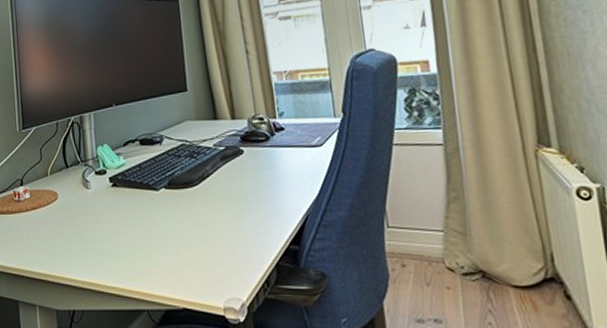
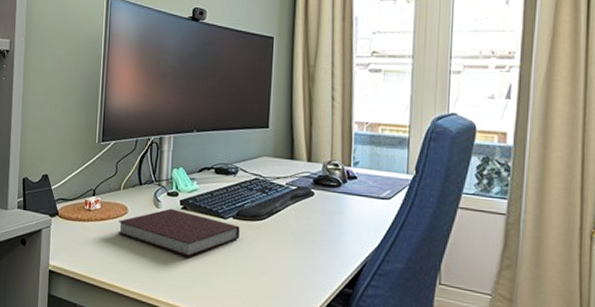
notebook: none [50,187,175,235] -> present [118,208,240,257]

